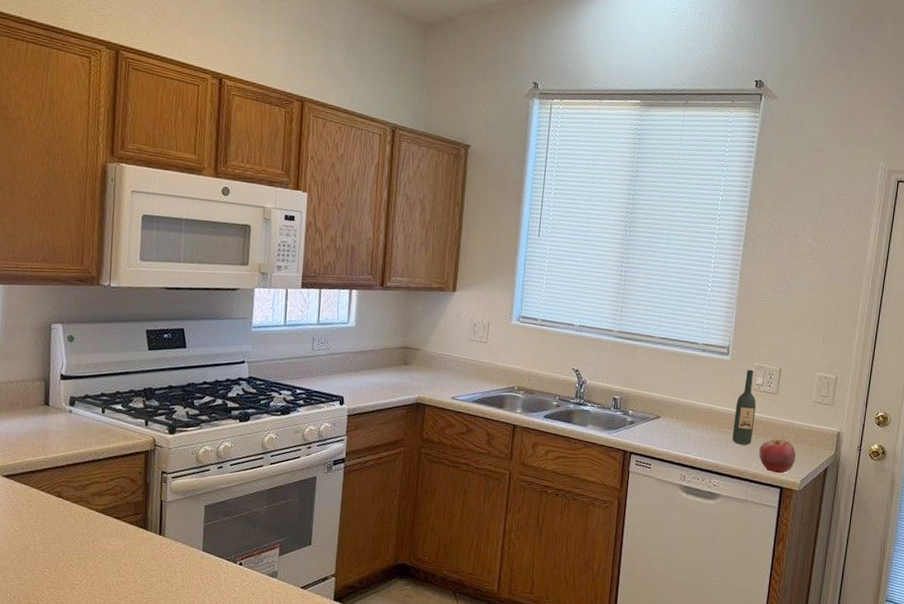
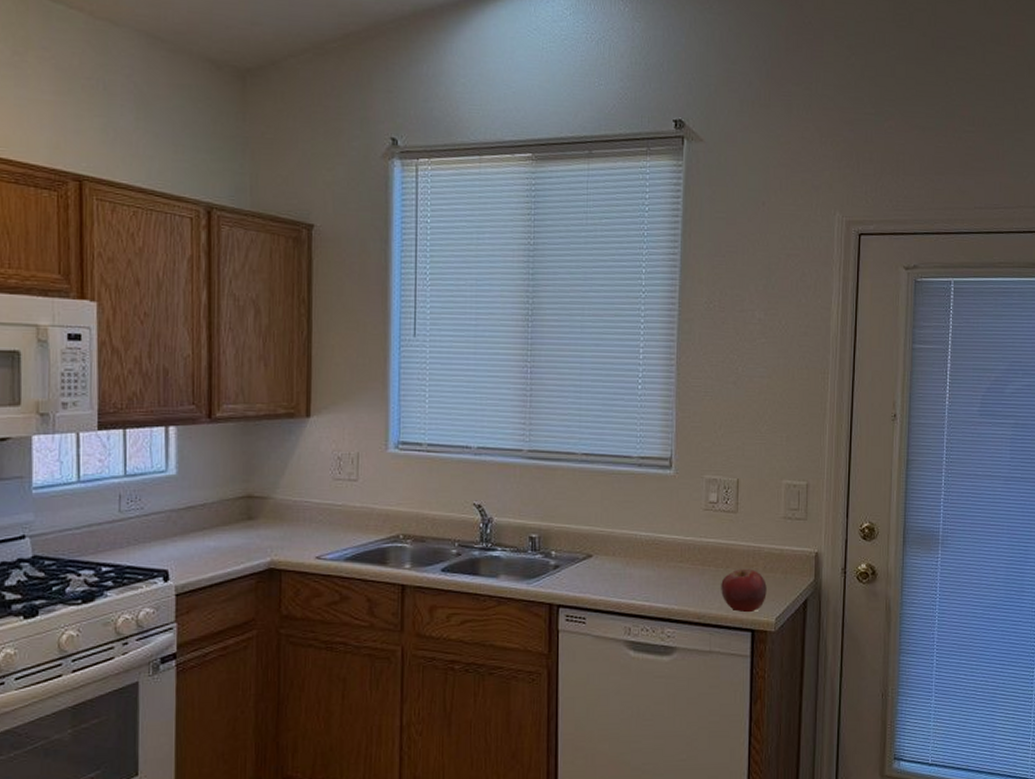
wine bottle: present [732,369,757,446] -> none [686,484,712,581]

